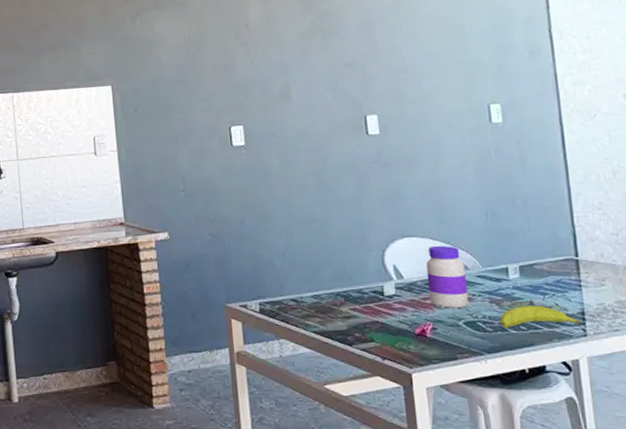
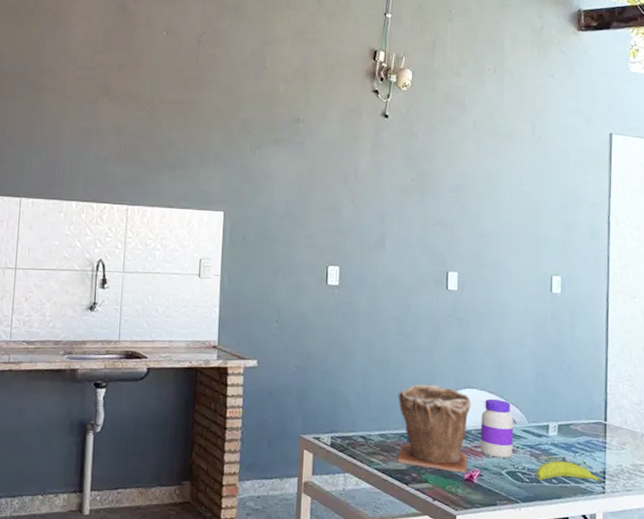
plant pot: none [327,237,418,328] -> present [395,384,472,473]

